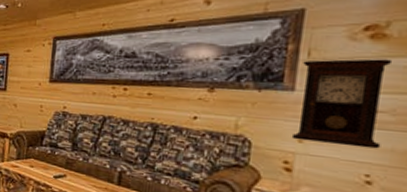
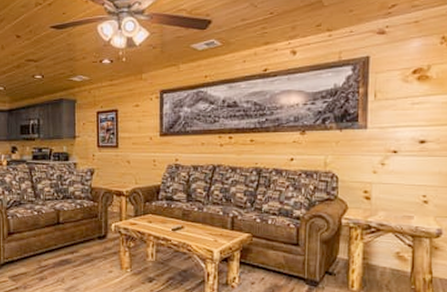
pendulum clock: present [291,58,393,149] -> none [368,97,435,173]

